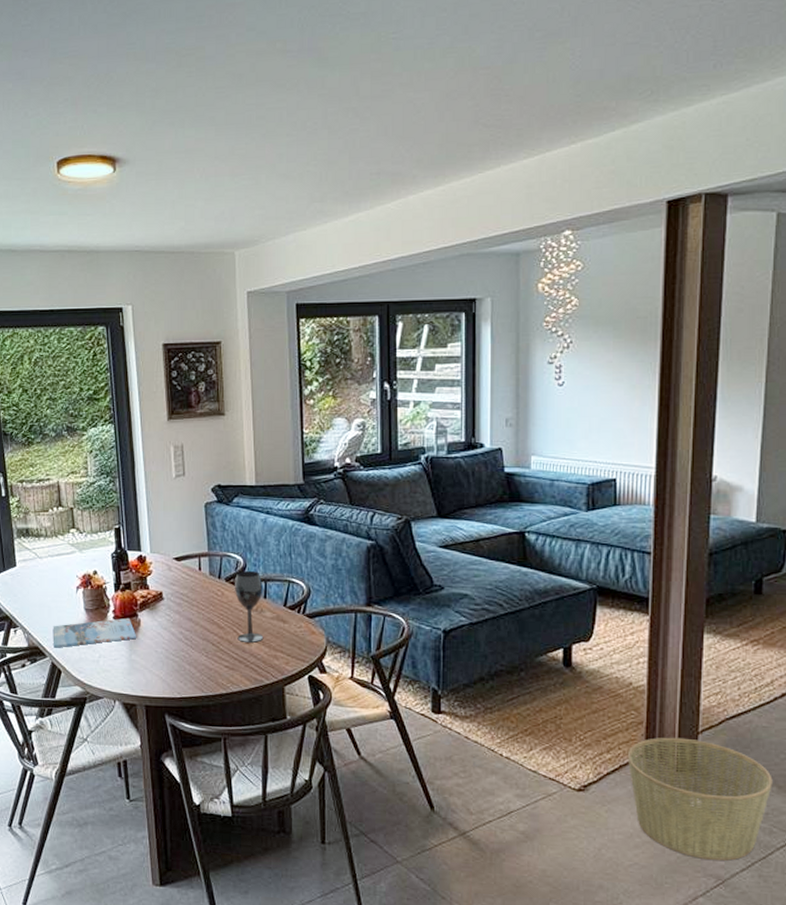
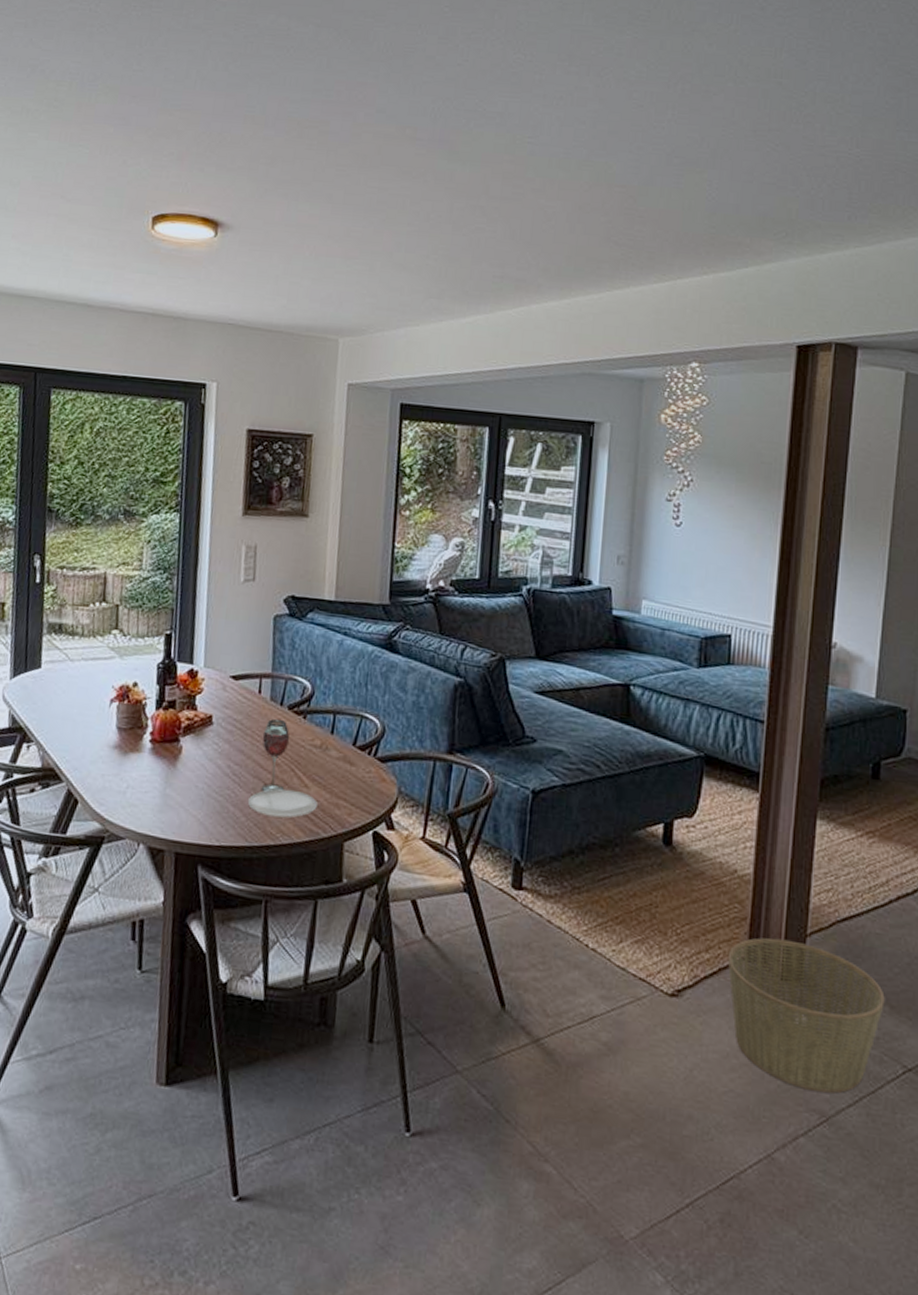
magazine: present [53,617,137,648] -> none [73,742,176,772]
plate: none [200,647,259,671] -> present [247,789,317,819]
wineglass: none [206,590,230,651] -> present [261,718,290,793]
wine glass: present [235,570,264,643] -> none [294,699,331,786]

